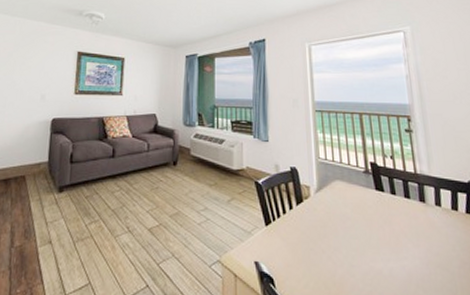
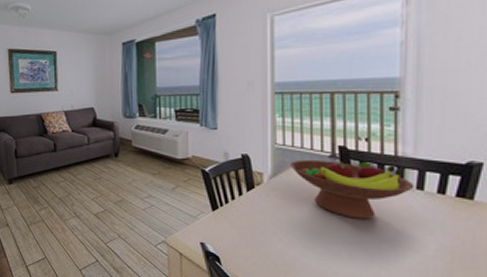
fruit bowl: none [332,174,434,235] -> present [290,159,415,219]

